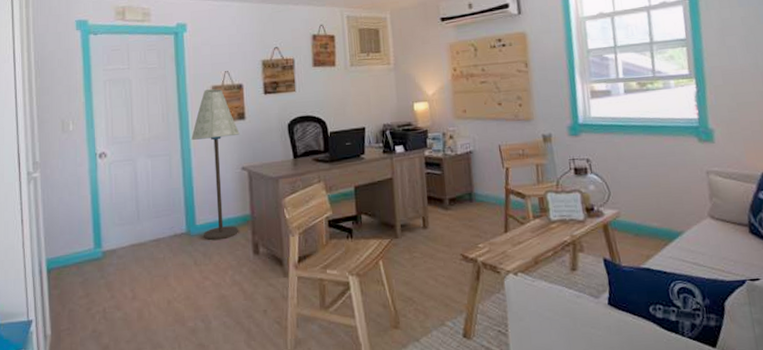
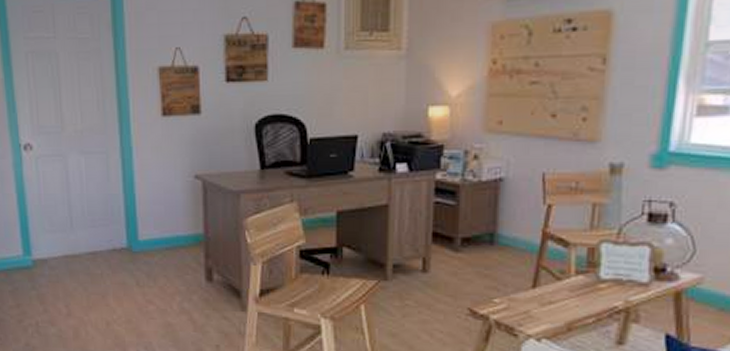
floor lamp: present [191,89,240,241] -> none [133,71,193,261]

